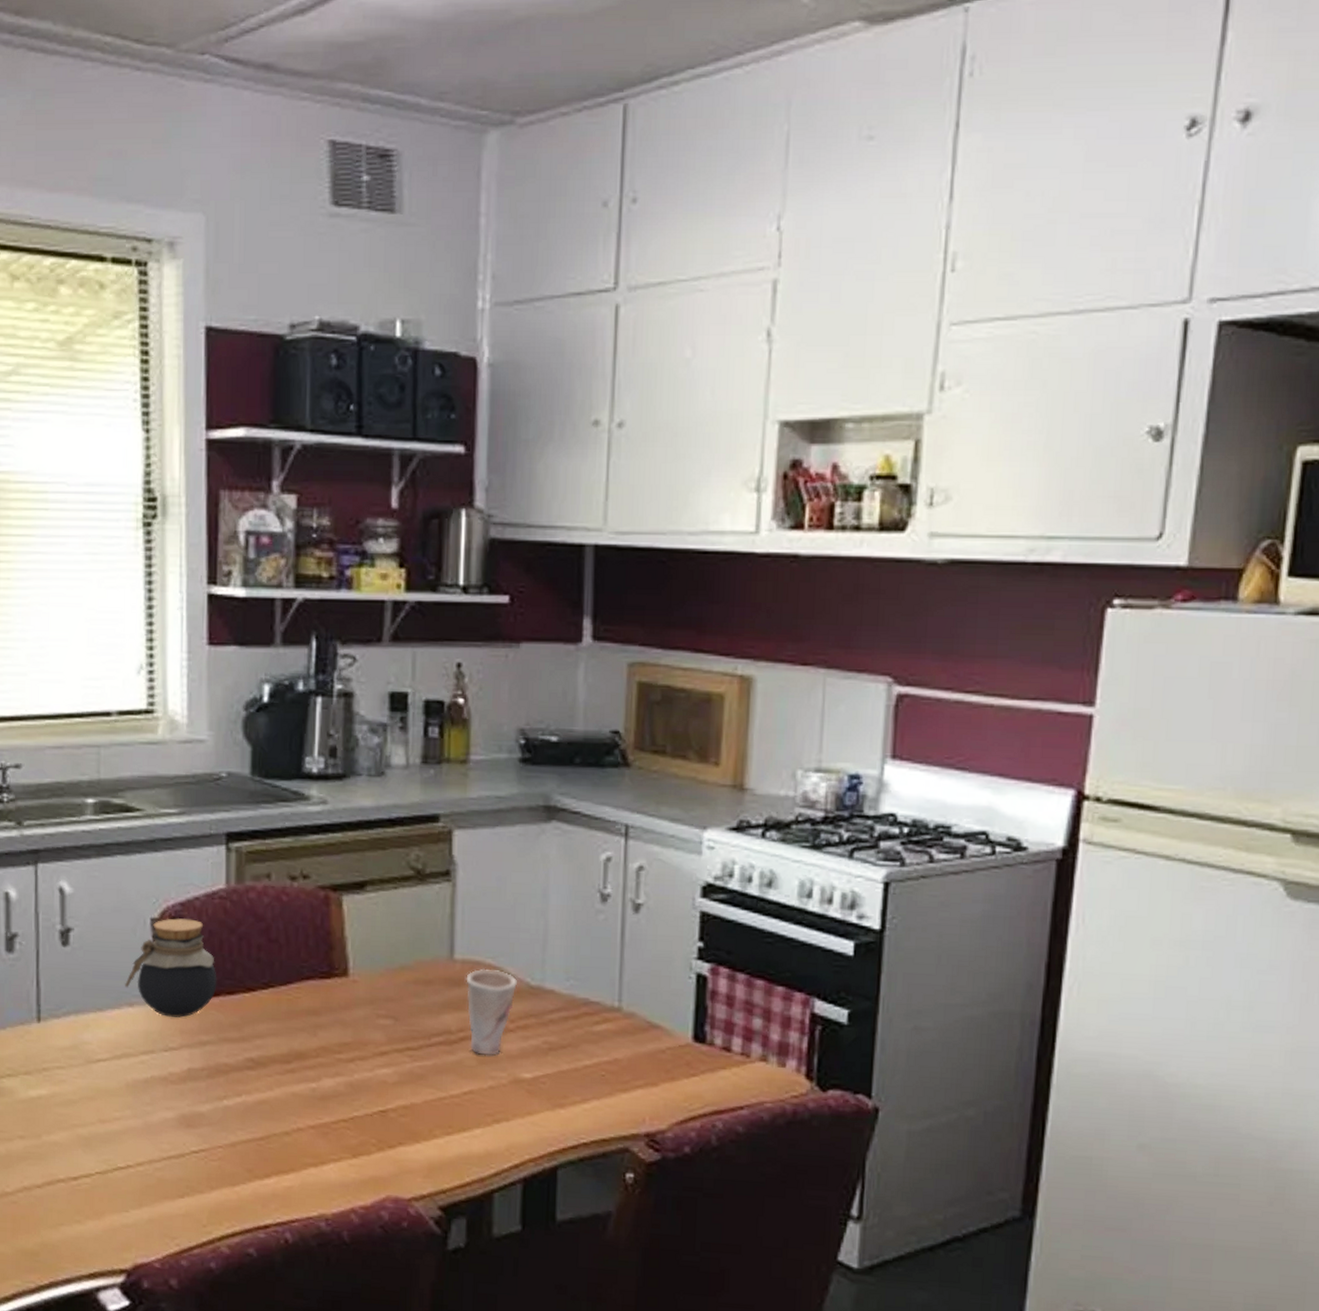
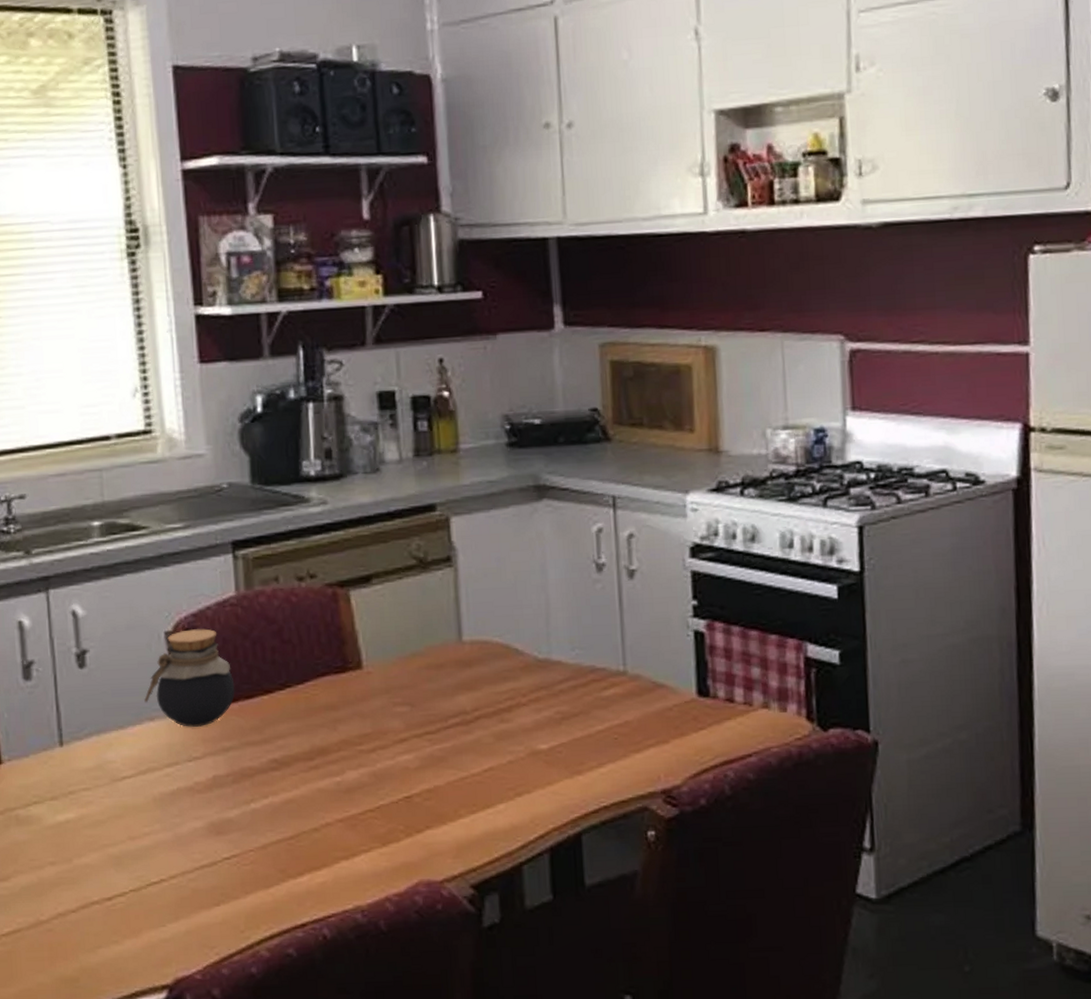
cup: present [466,968,518,1056] -> none [476,647,526,731]

